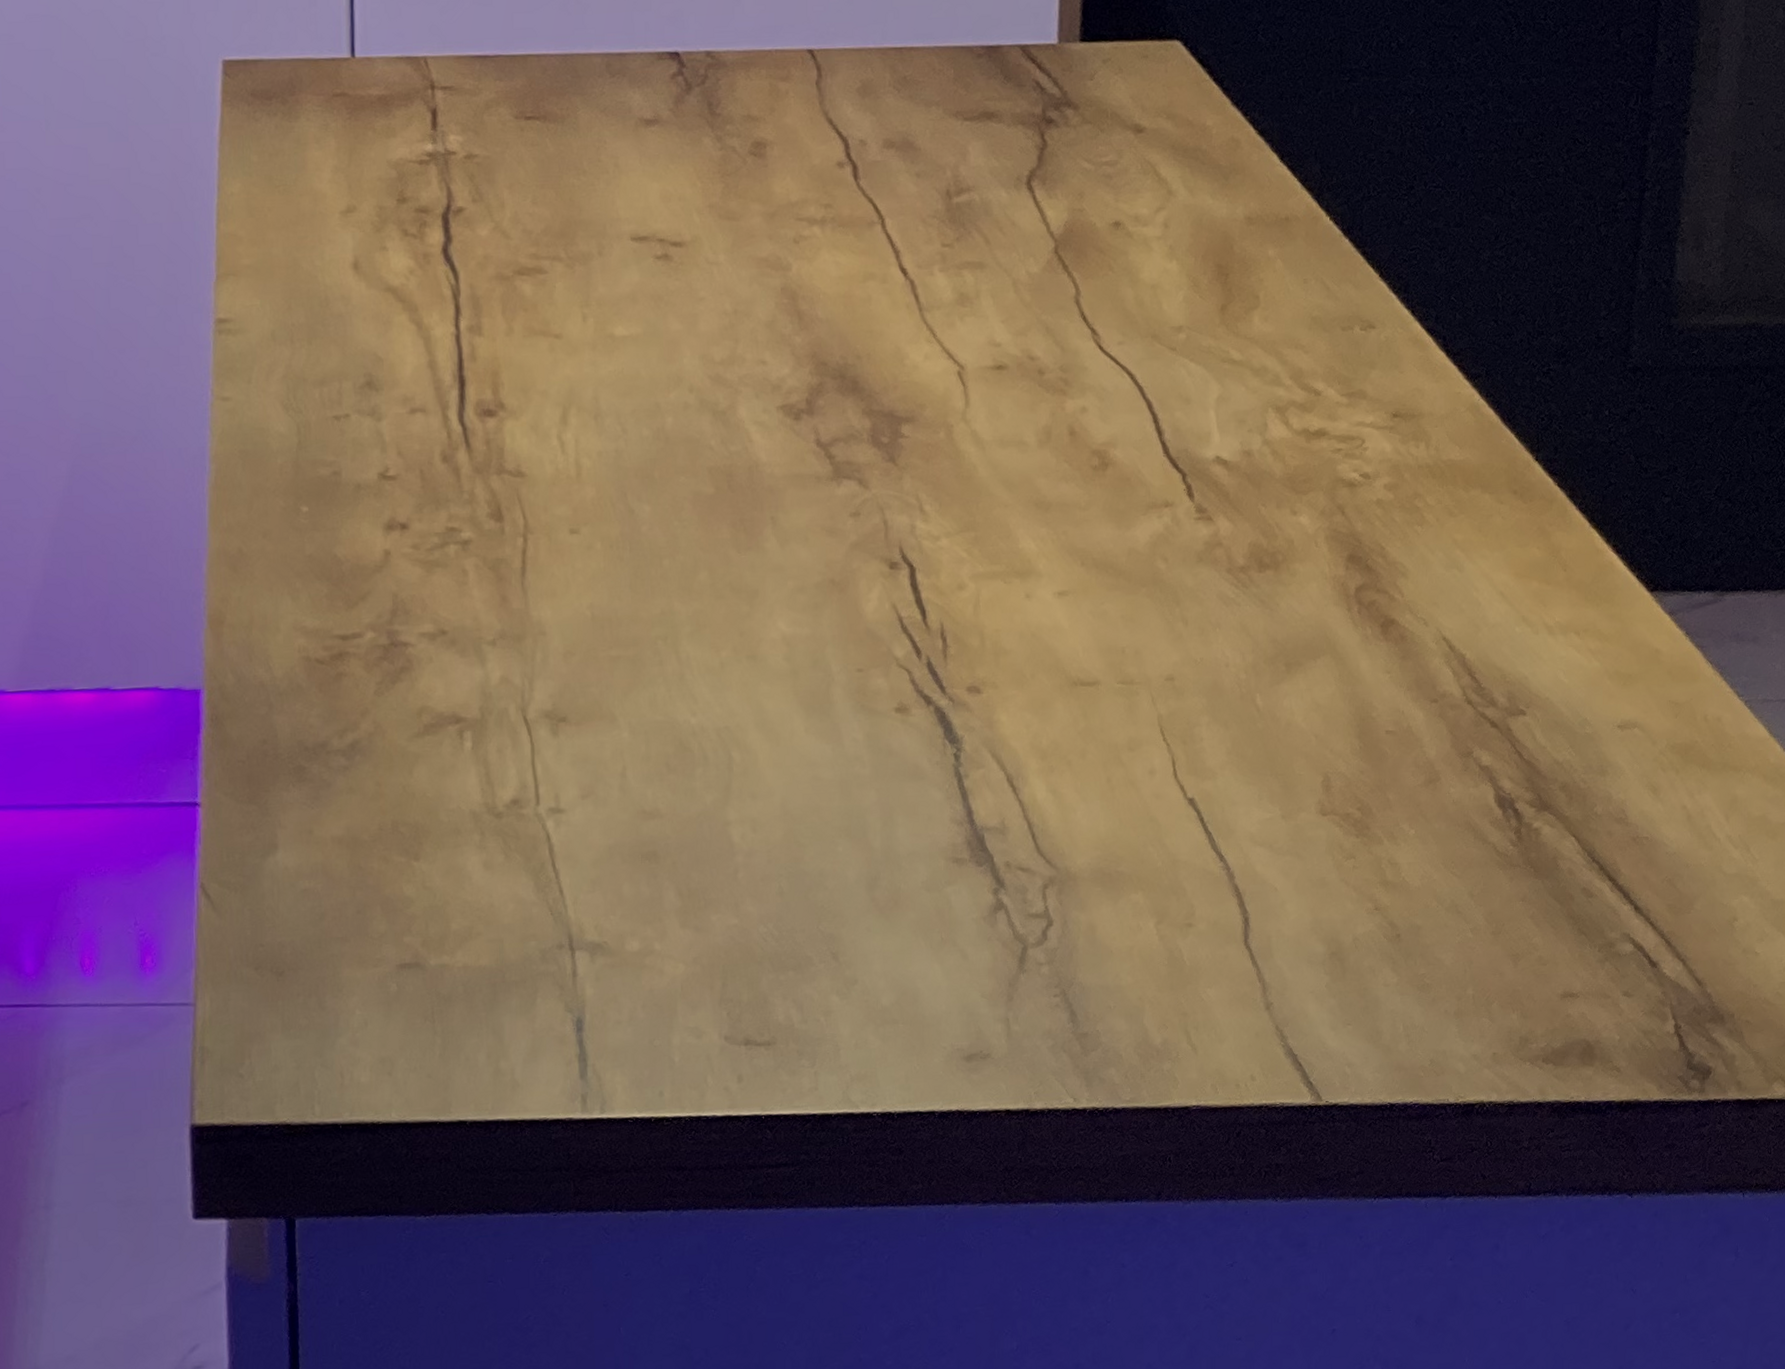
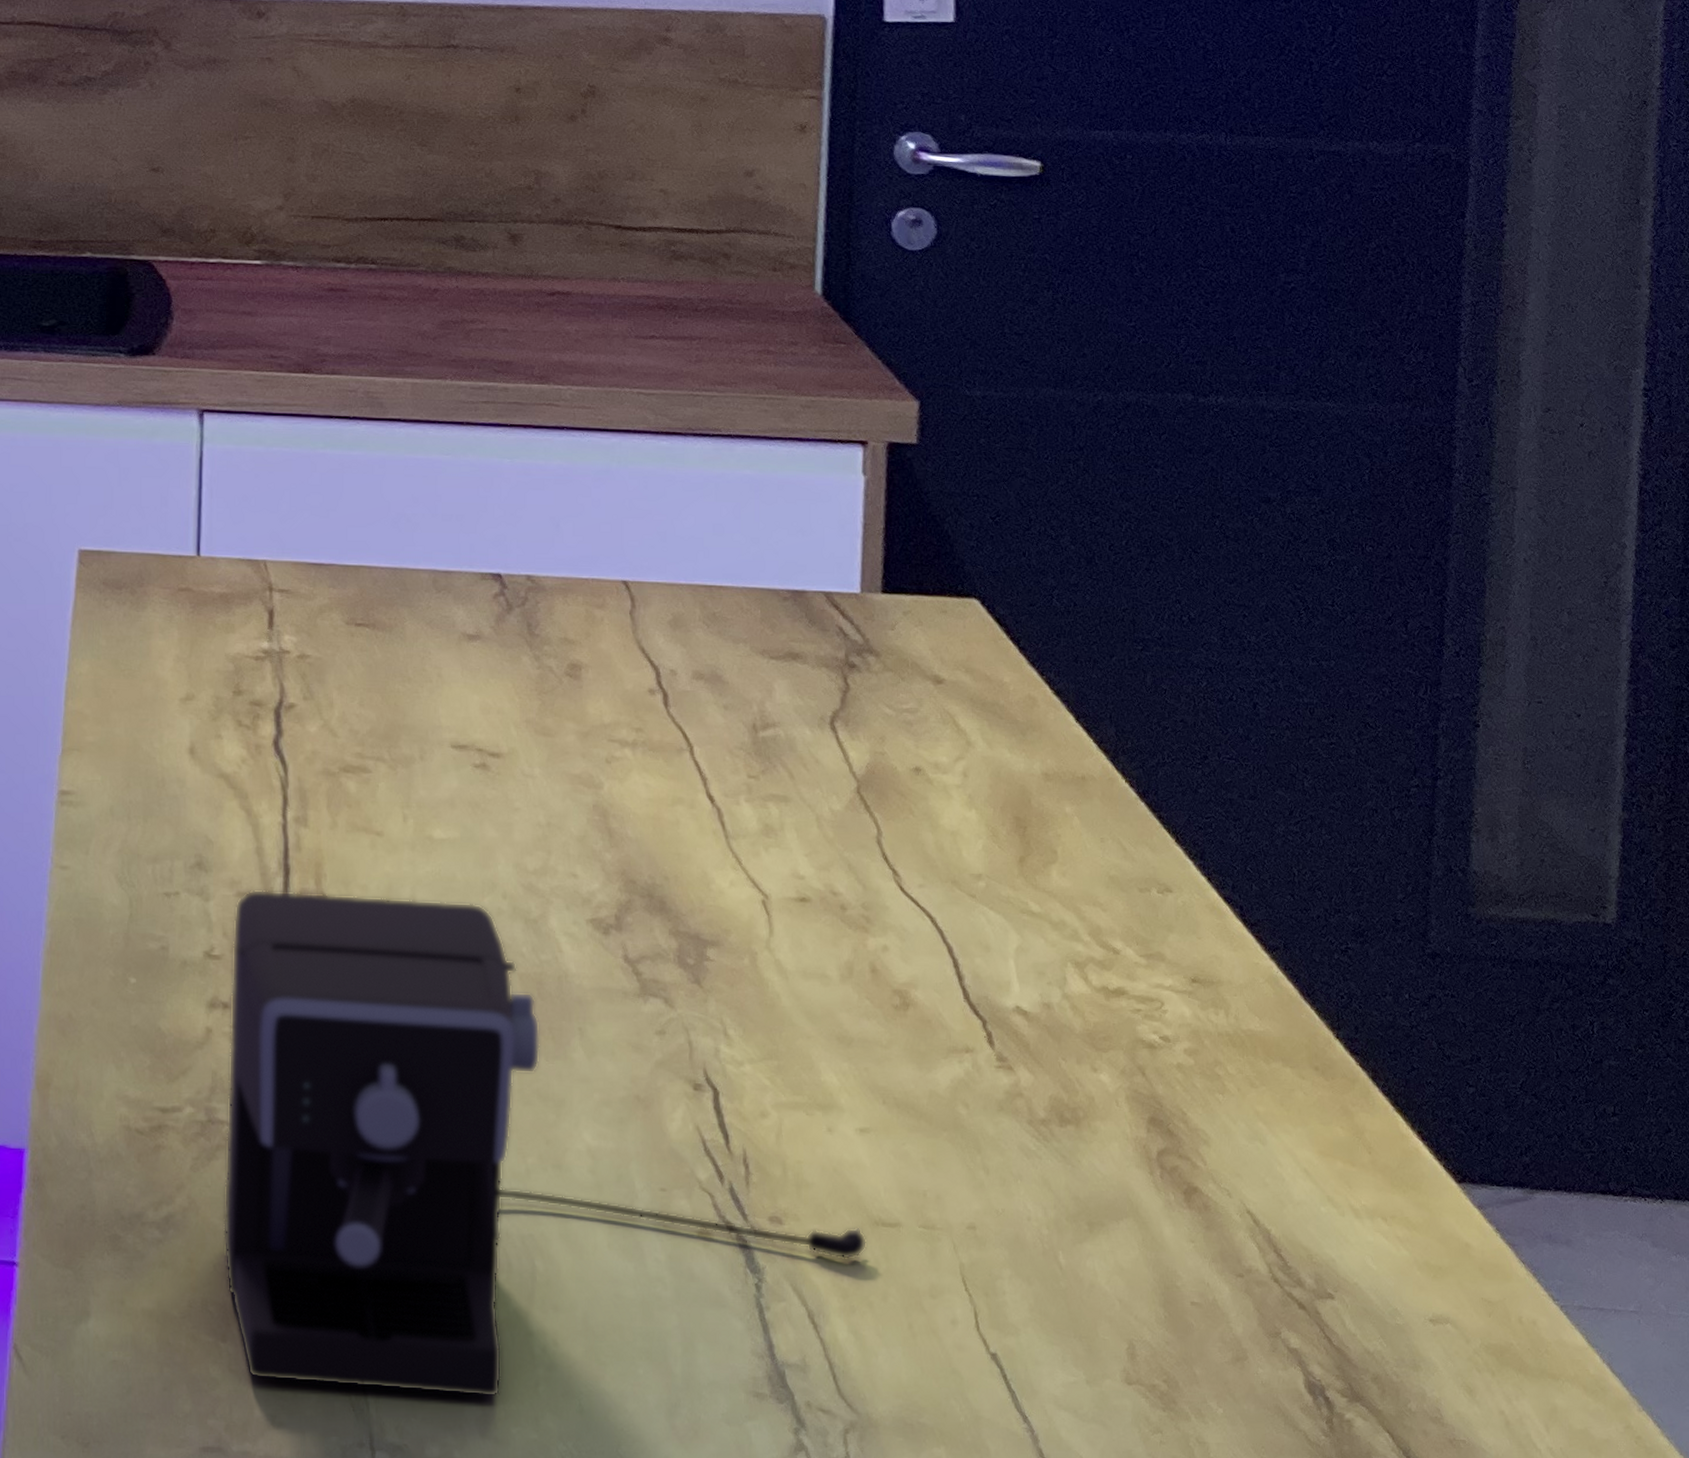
coffee maker: none [407,399,1066,894] -> present [223,889,868,1398]

